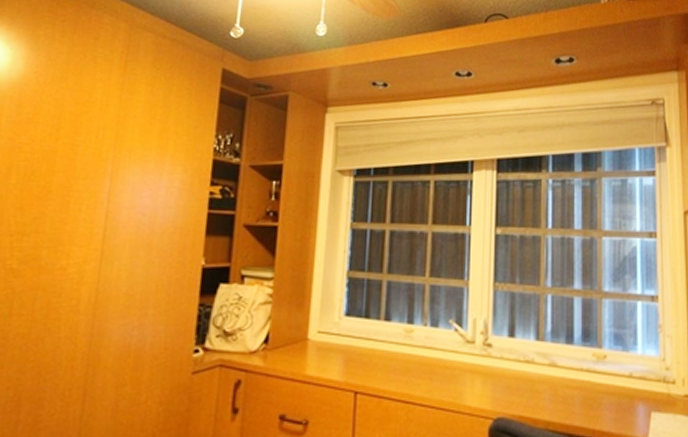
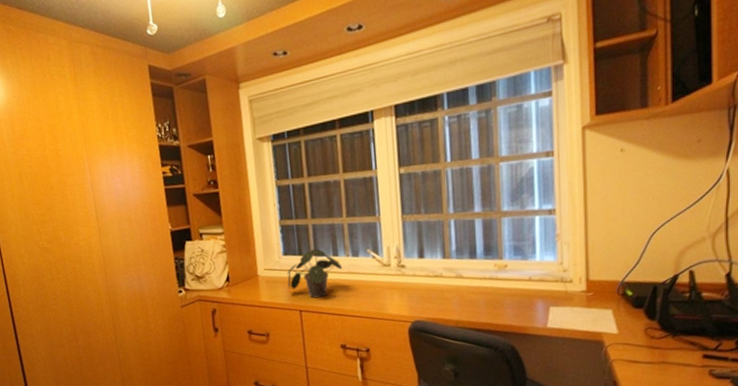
potted plant: none [344,311,417,377] -> present [286,248,343,298]

